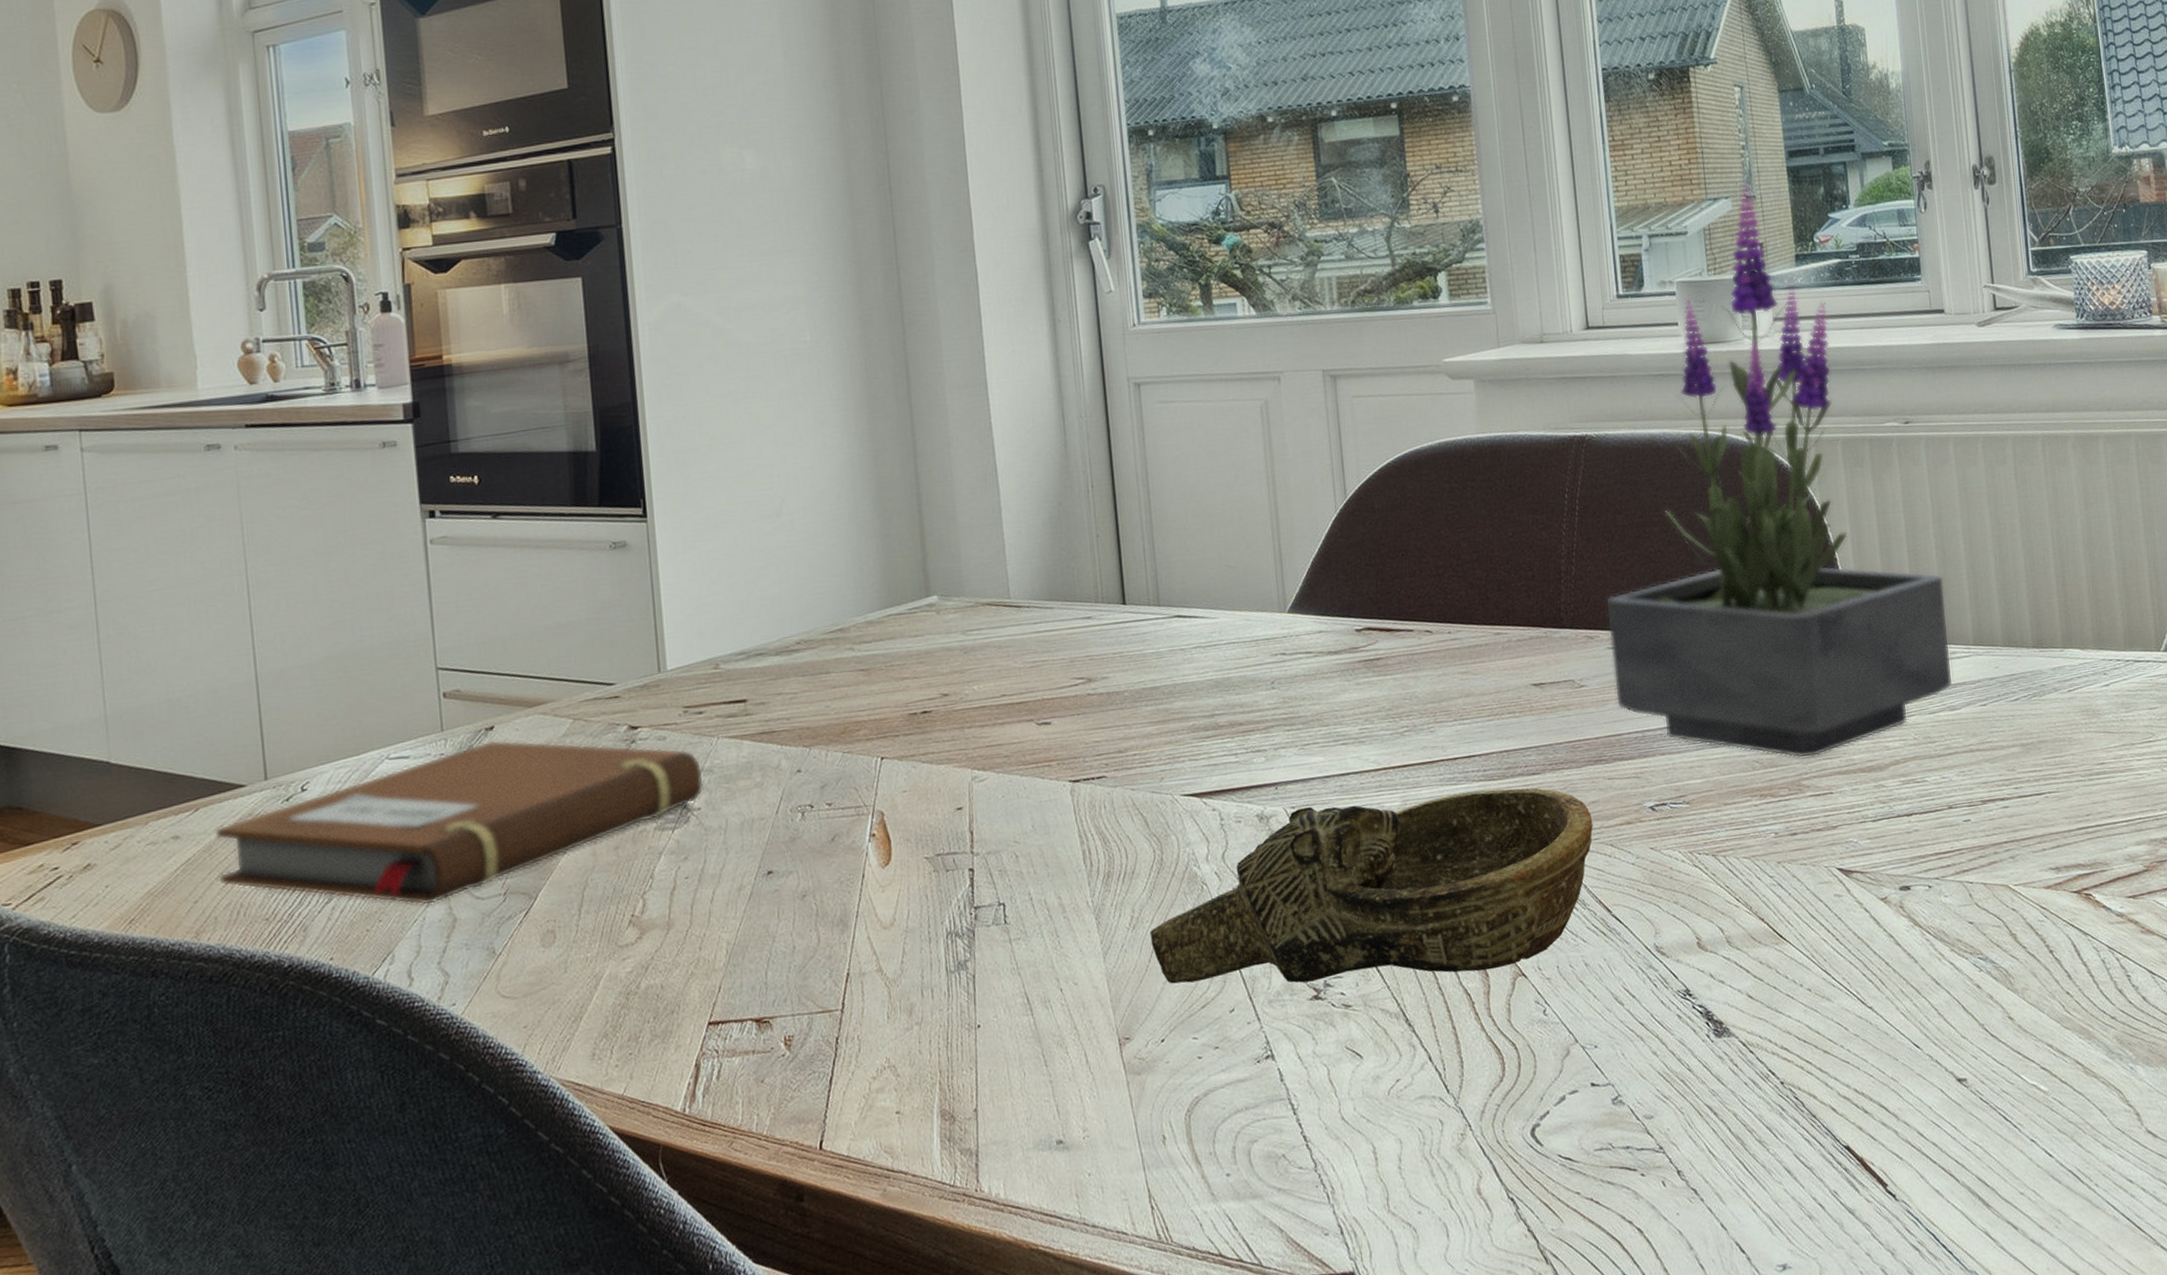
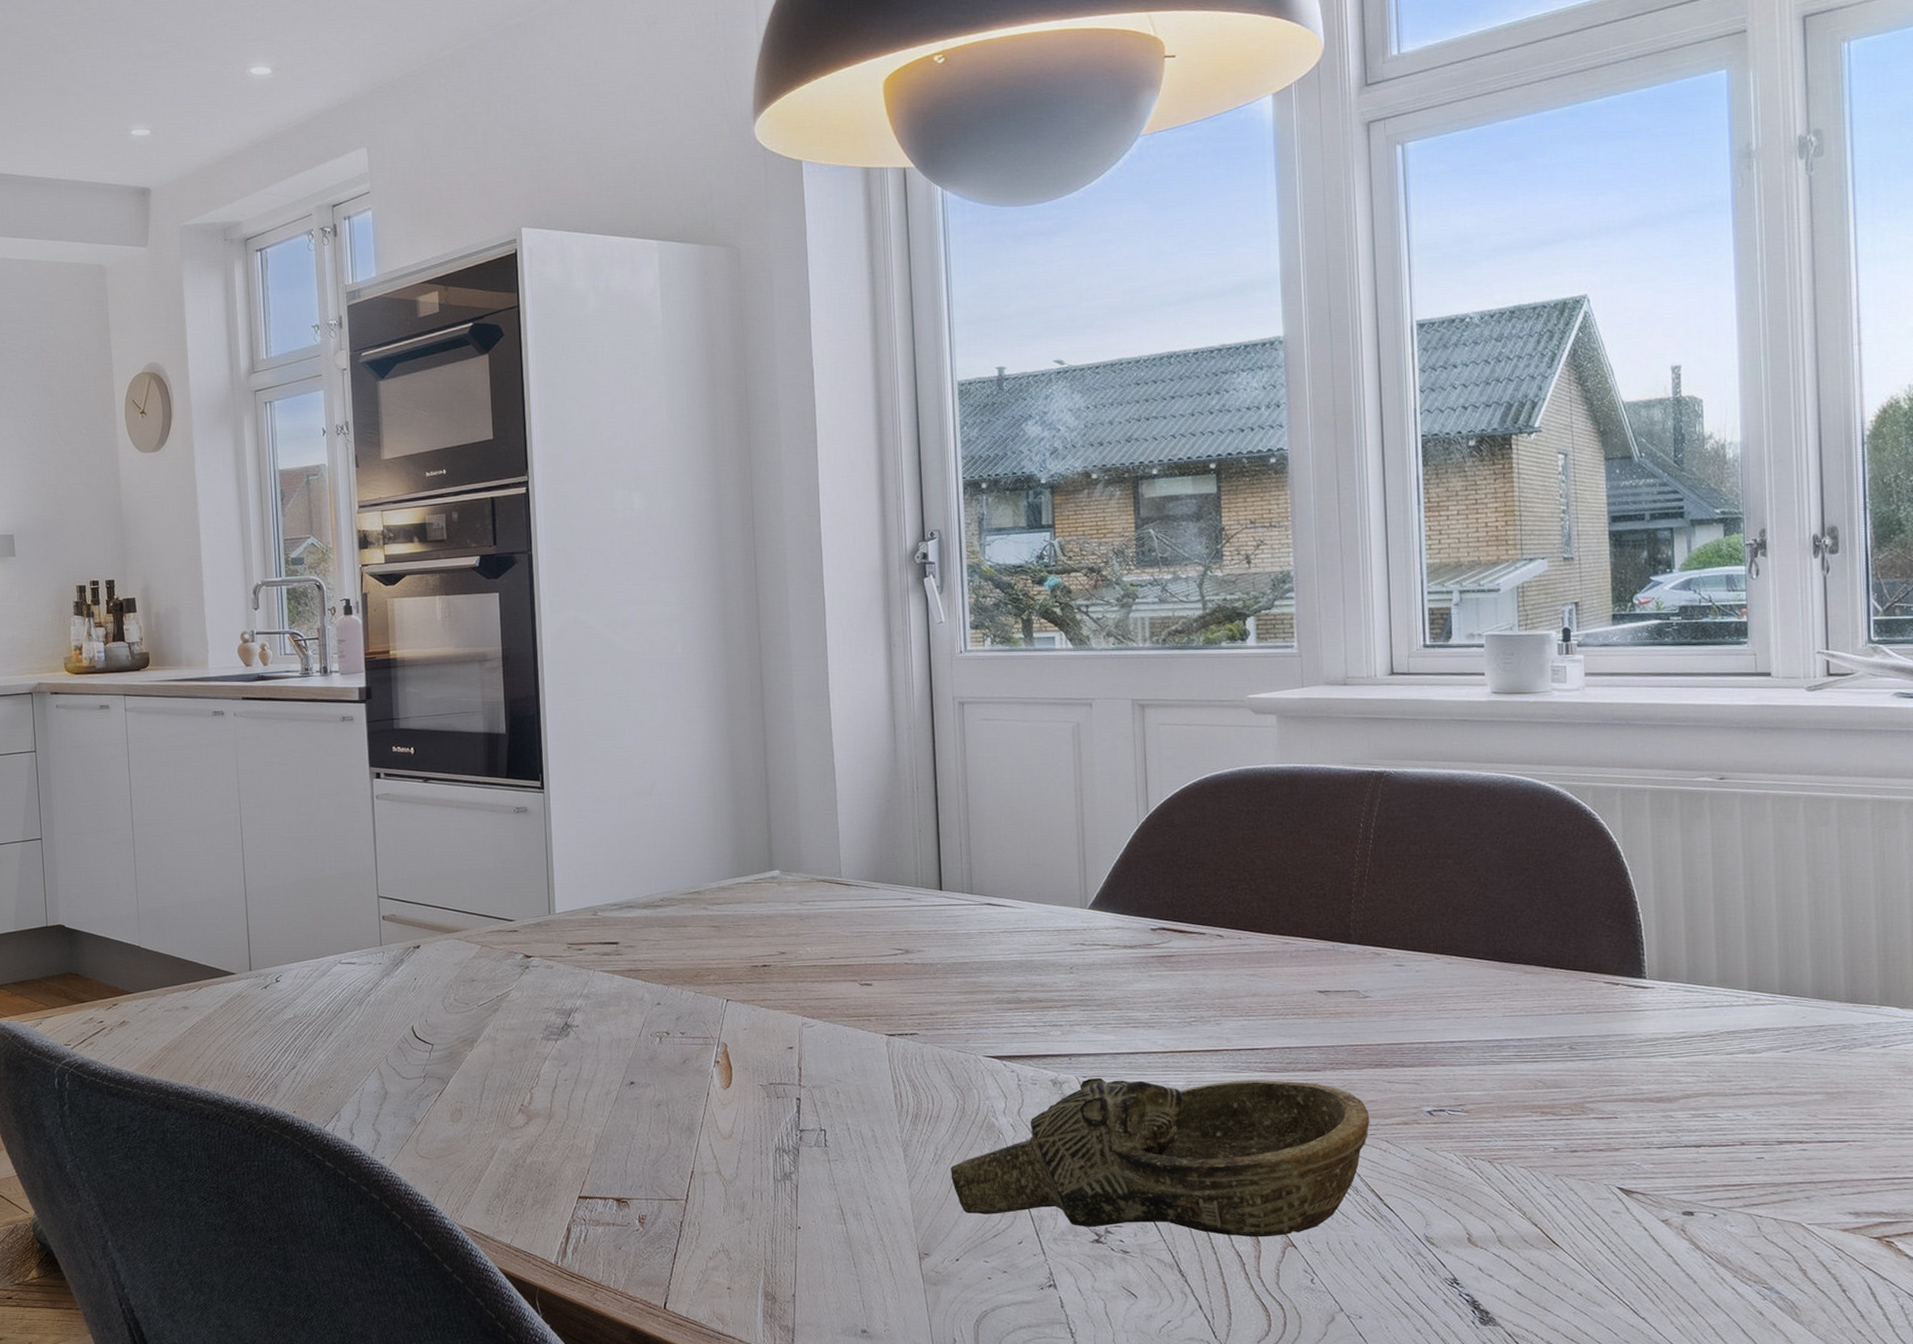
notebook: present [215,739,704,906] -> none [213,956,582,1080]
potted plant: present [1607,183,1953,758] -> none [1396,545,1754,1083]

